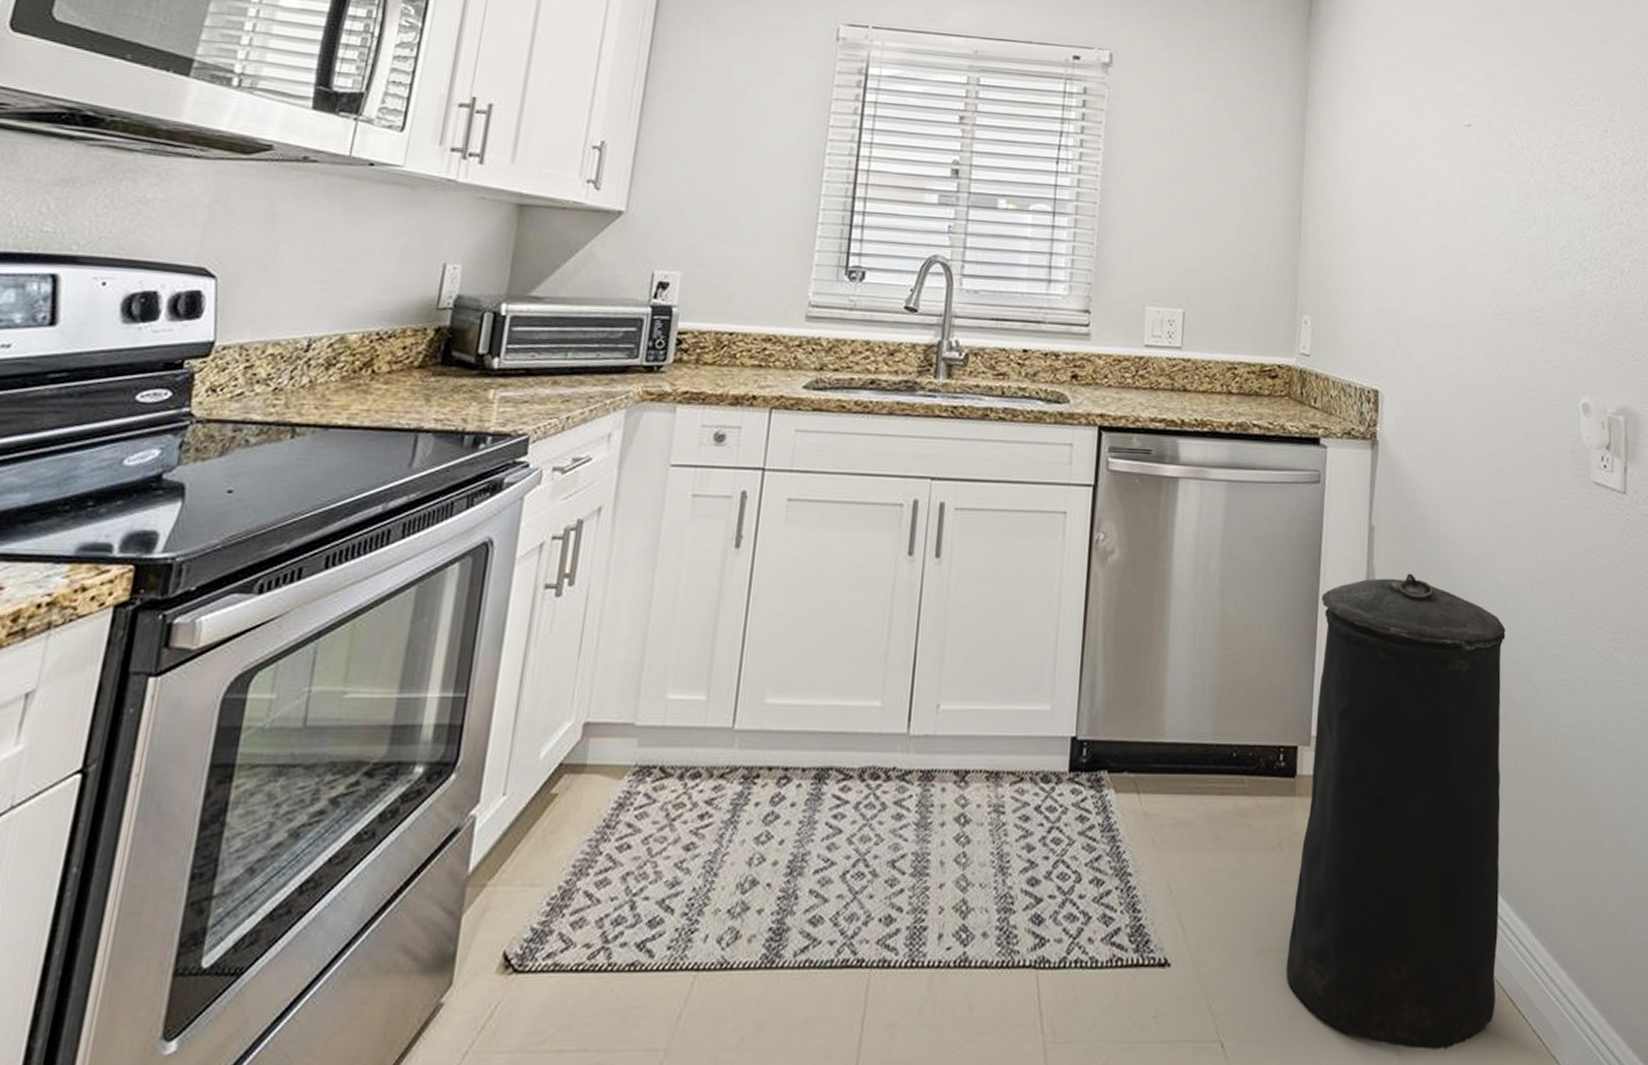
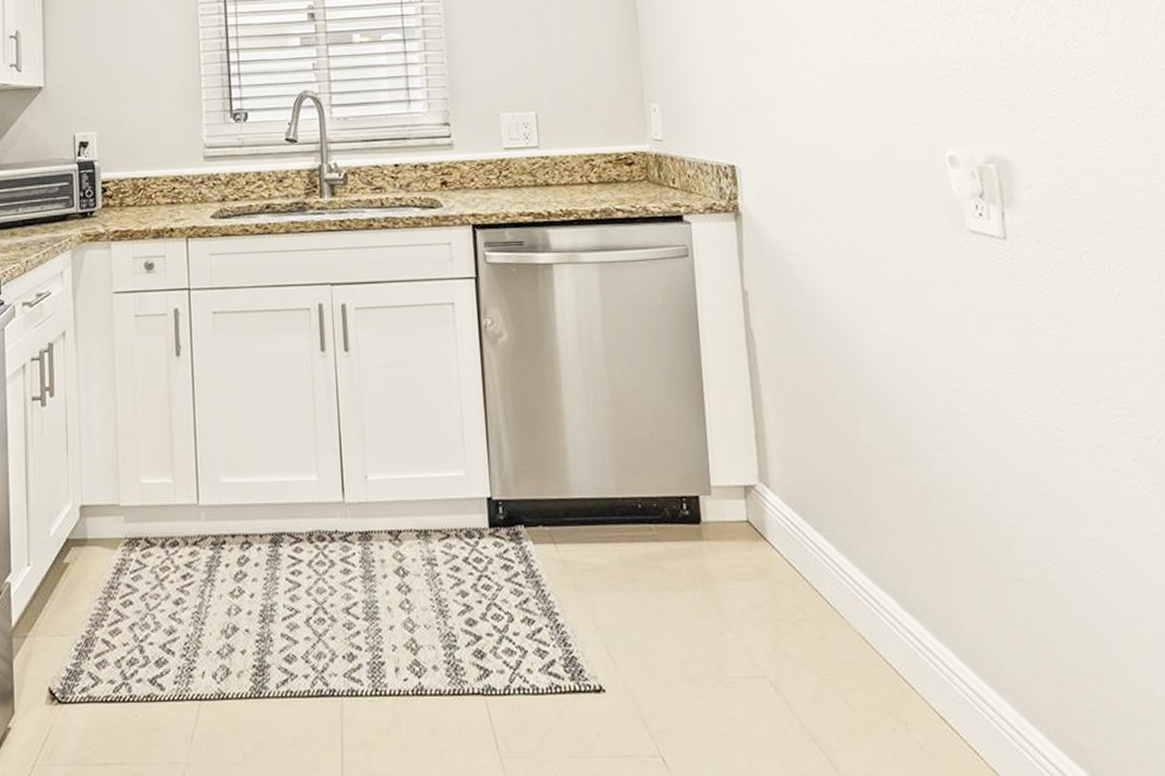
trash can: present [1285,573,1506,1050] -> none [704,332,928,764]

